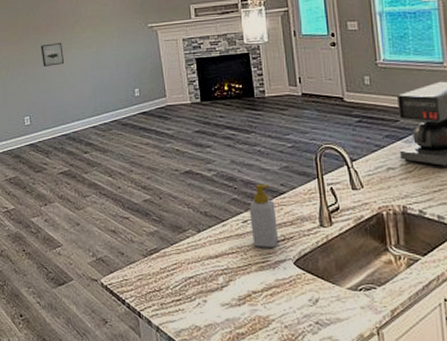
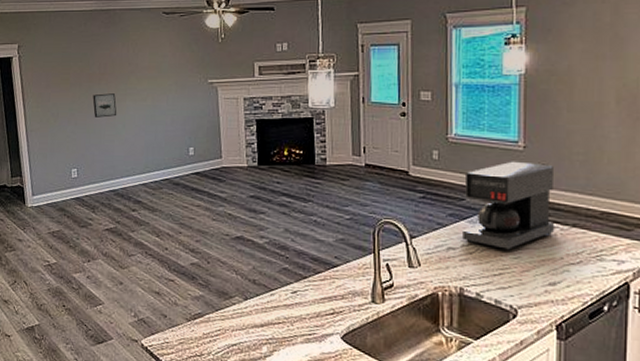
soap bottle: present [249,184,278,248] -> none [299,254,328,321]

